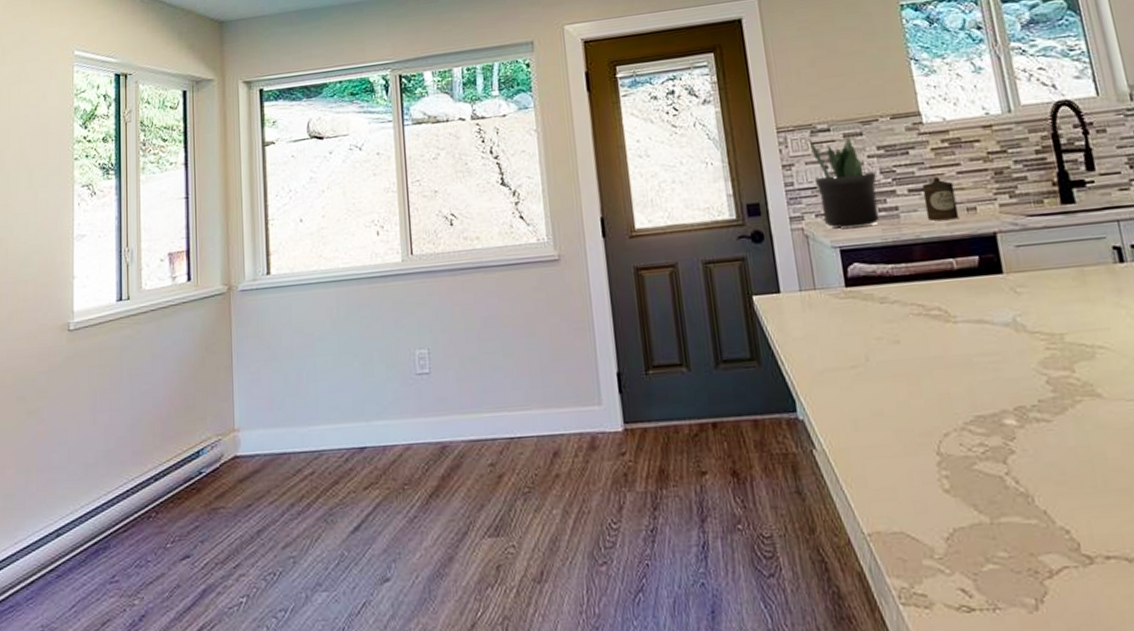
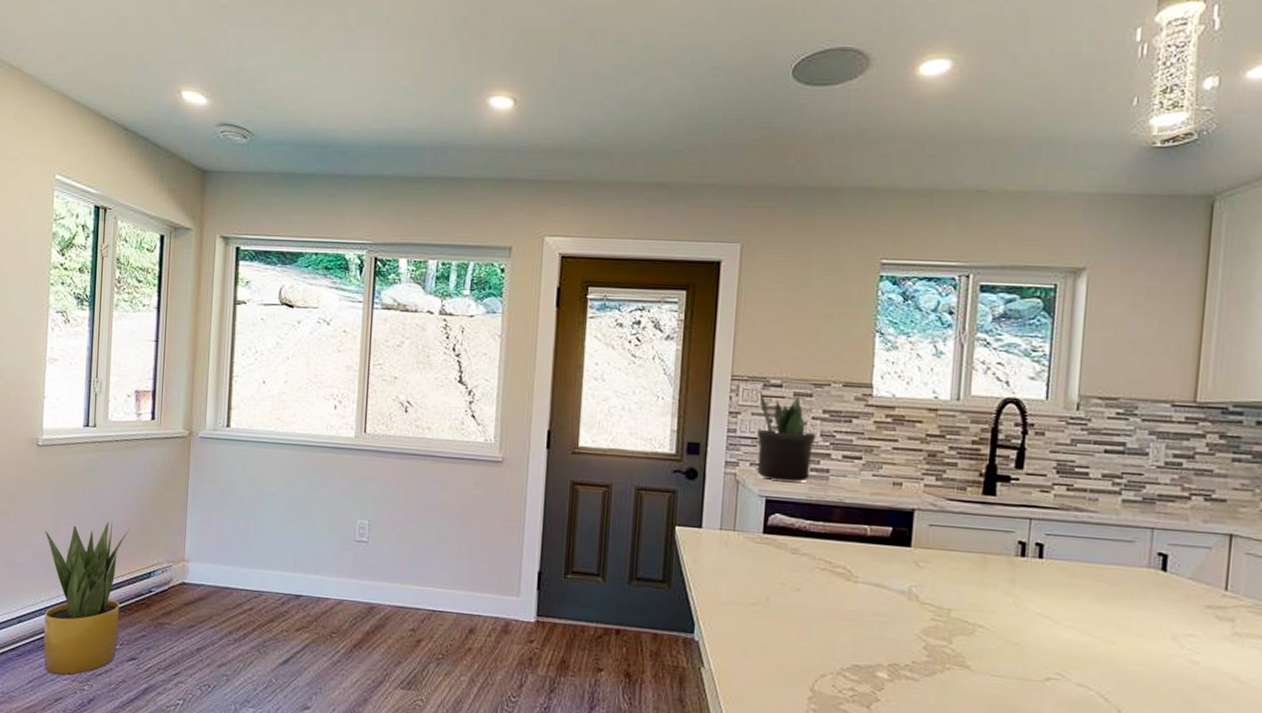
planter: none [81,401,174,593] -> present [43,521,131,675]
canister: present [921,177,959,221] -> none [854,448,887,491]

